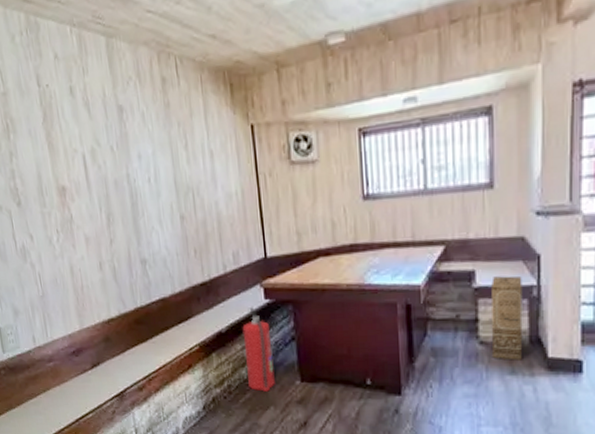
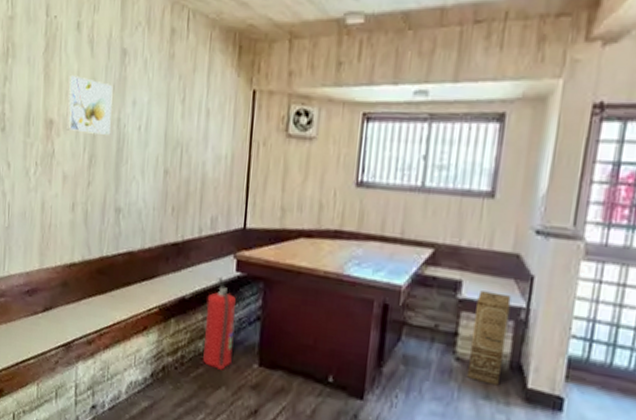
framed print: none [70,139,122,194] -> present [65,74,113,135]

